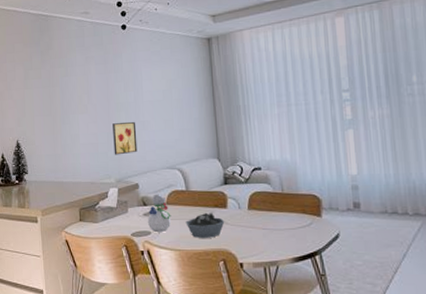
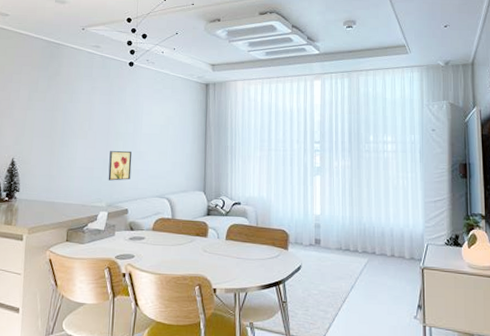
toy figurine: present [147,194,172,233] -> none [132,220,156,257]
bowl: present [185,212,225,238] -> none [168,240,204,264]

